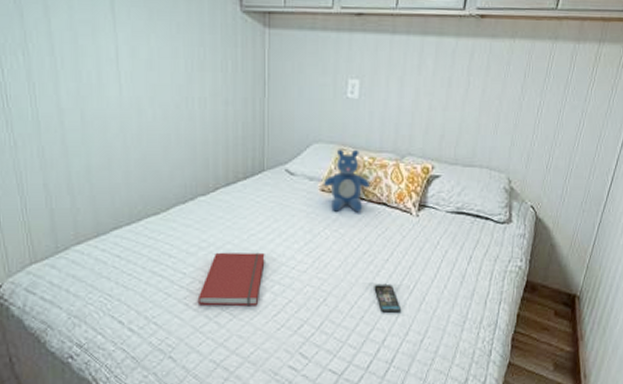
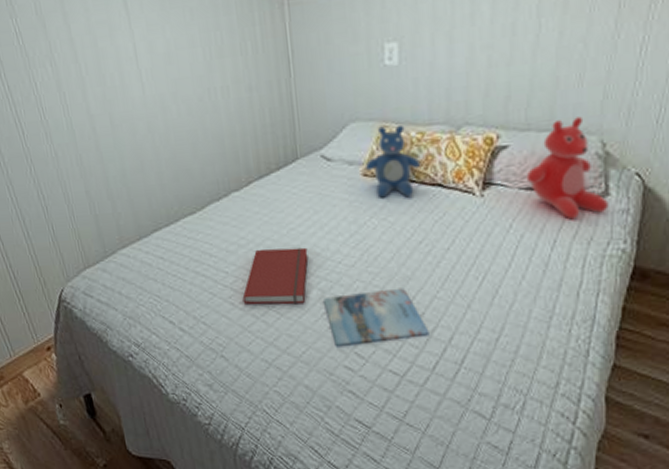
magazine: none [276,293,366,347] -> present [324,288,429,346]
smartphone: present [374,285,402,313] -> none [434,277,470,309]
teddy bear: none [452,157,511,240] -> present [526,116,609,220]

